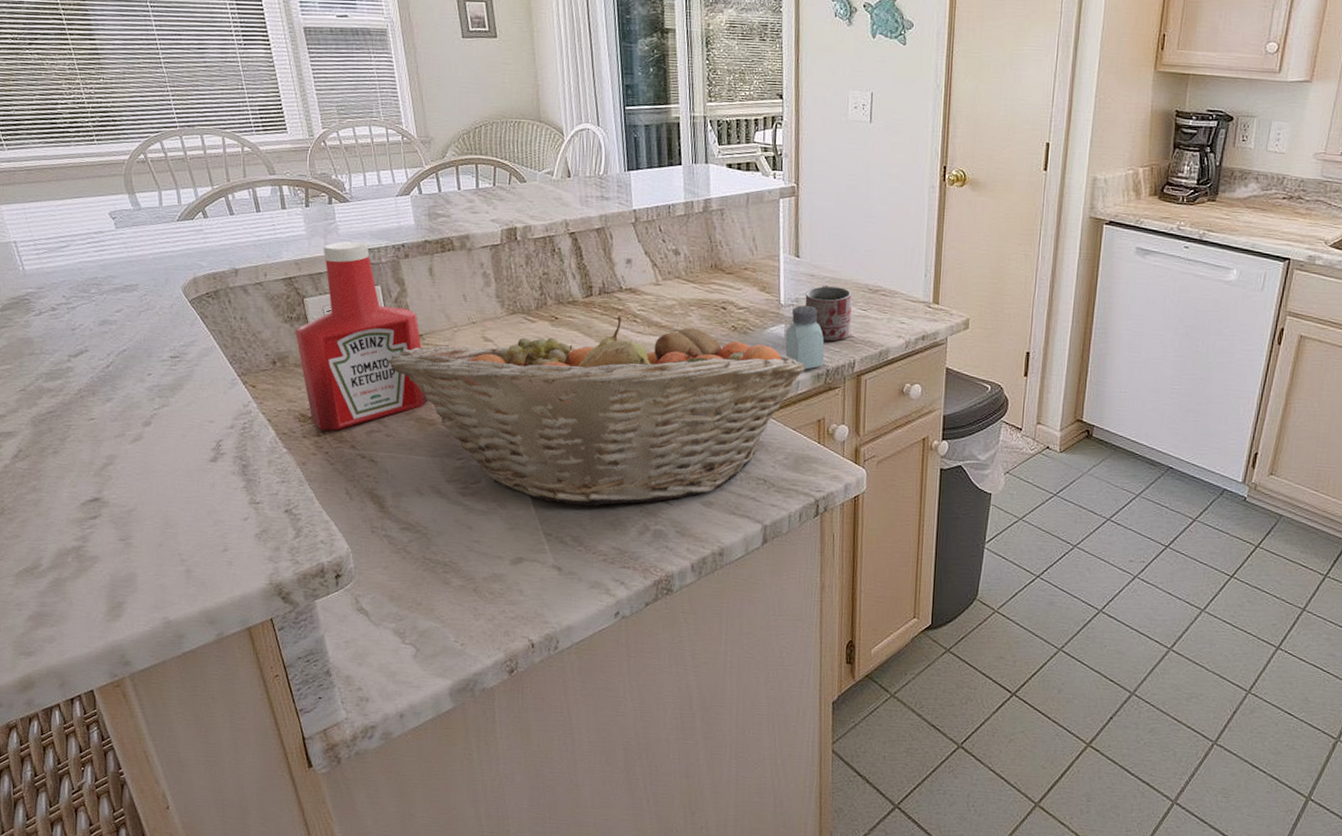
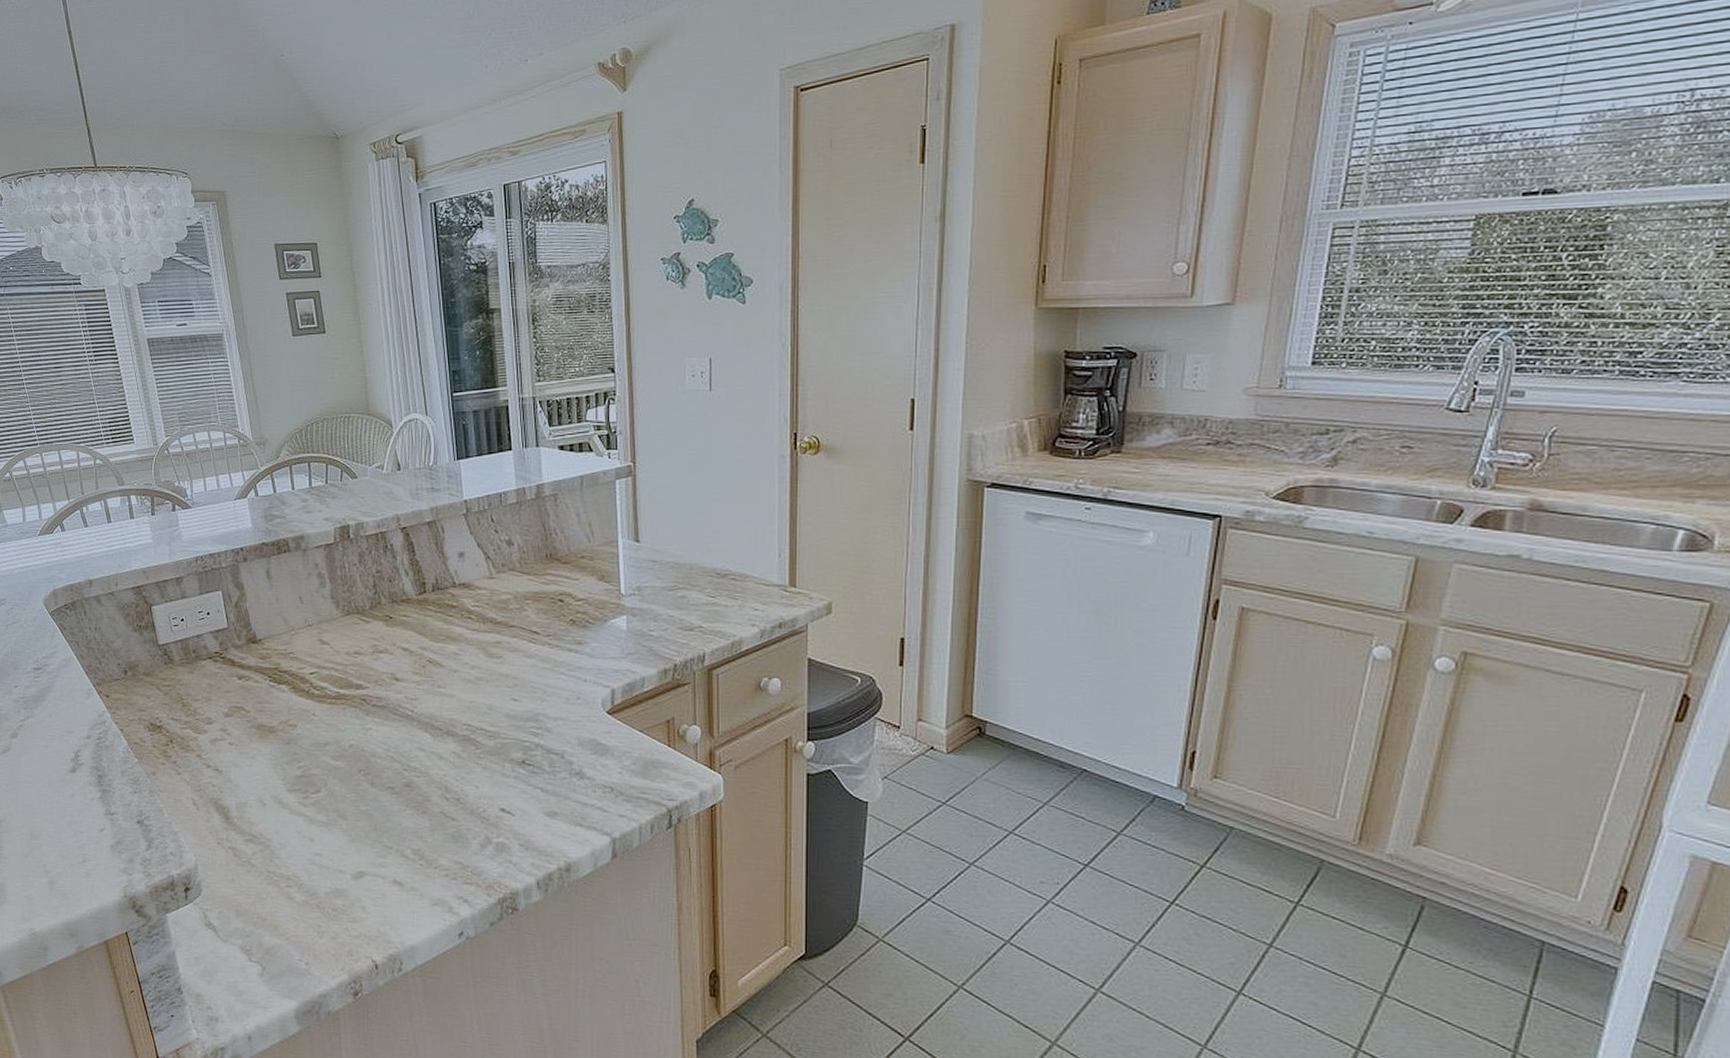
ketchup bottle: present [295,241,428,431] -> none [144,547,268,740]
fruit basket: present [387,315,806,507] -> none [228,612,652,818]
saltshaker: present [785,305,825,370] -> none [627,593,671,665]
mug: present [805,285,852,341] -> none [647,571,699,633]

